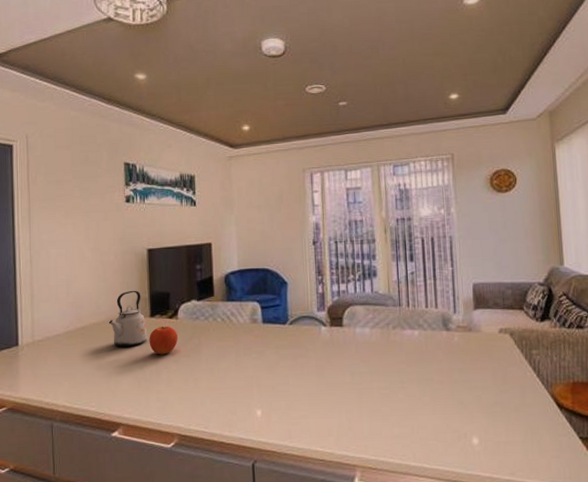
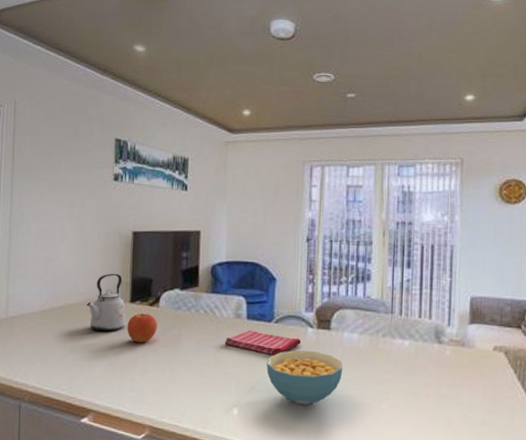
dish towel: none [243,334,317,356] -> present [224,330,302,355]
cereal bowl: none [285,348,358,402] -> present [266,350,343,406]

